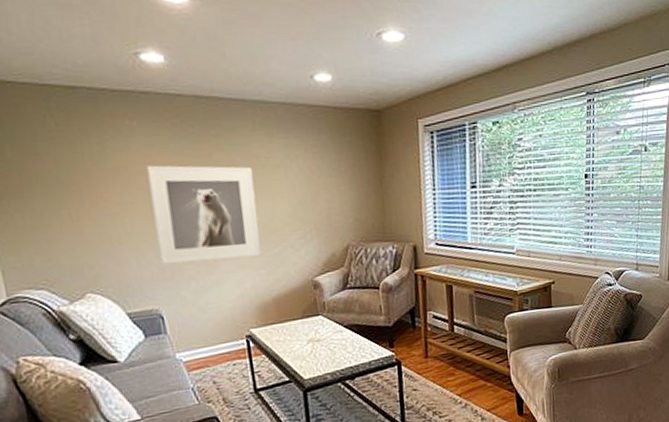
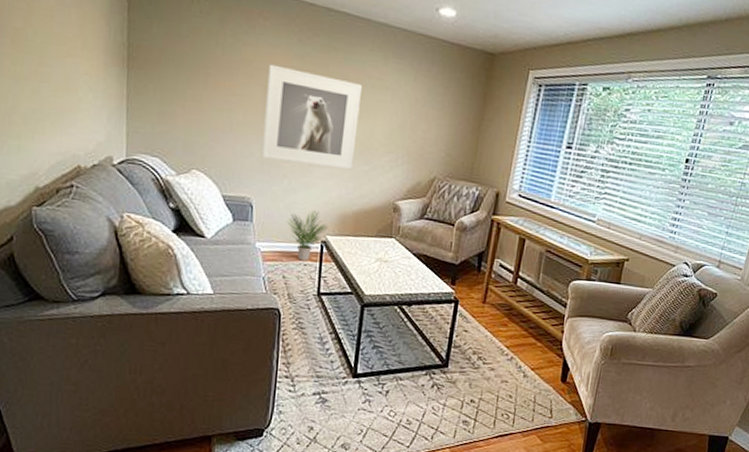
potted plant: none [203,306,250,362] -> present [286,210,329,261]

